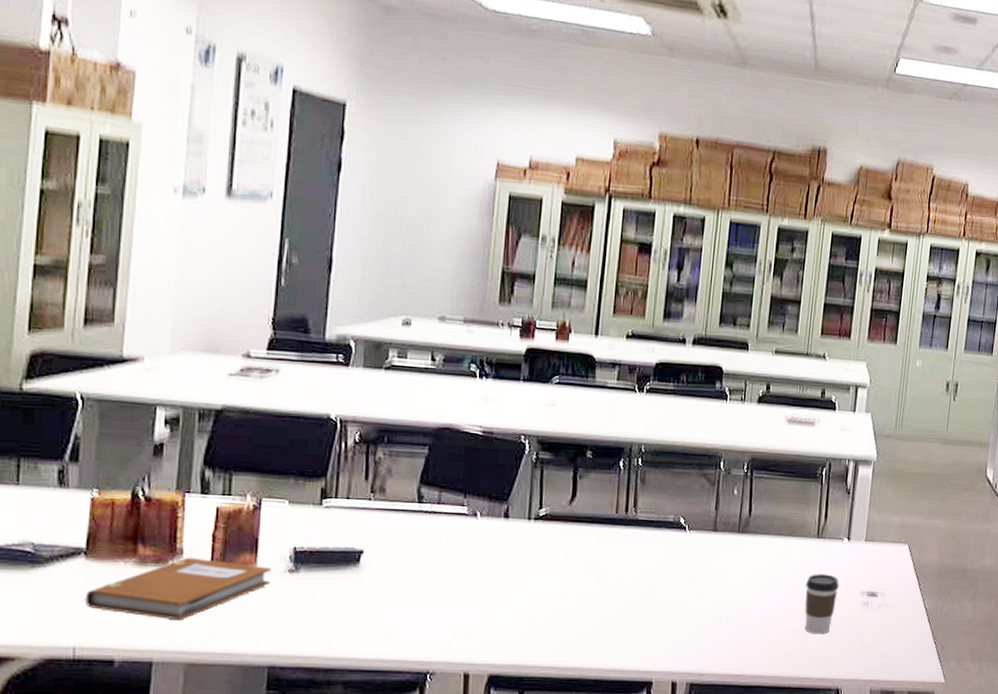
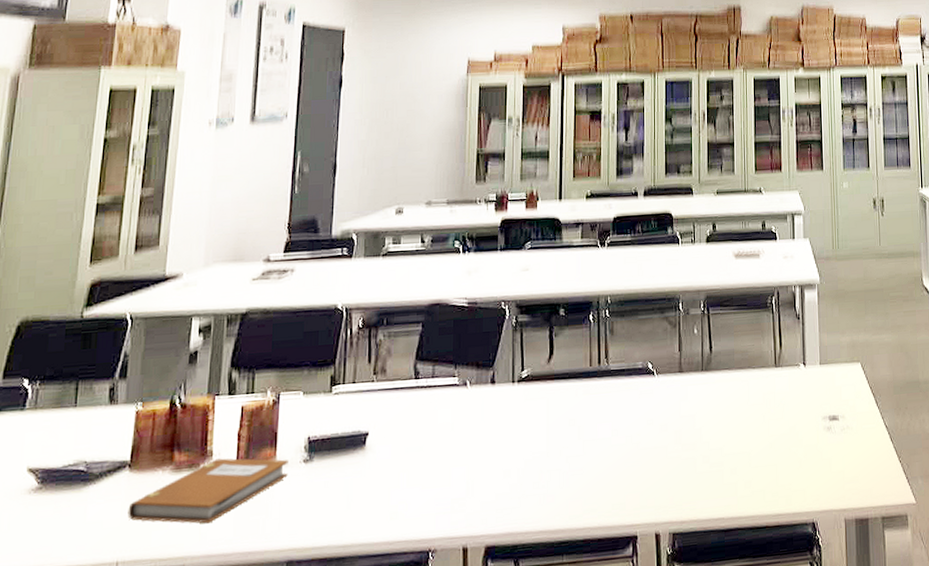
coffee cup: present [804,574,839,634] -> none [770,402,801,467]

